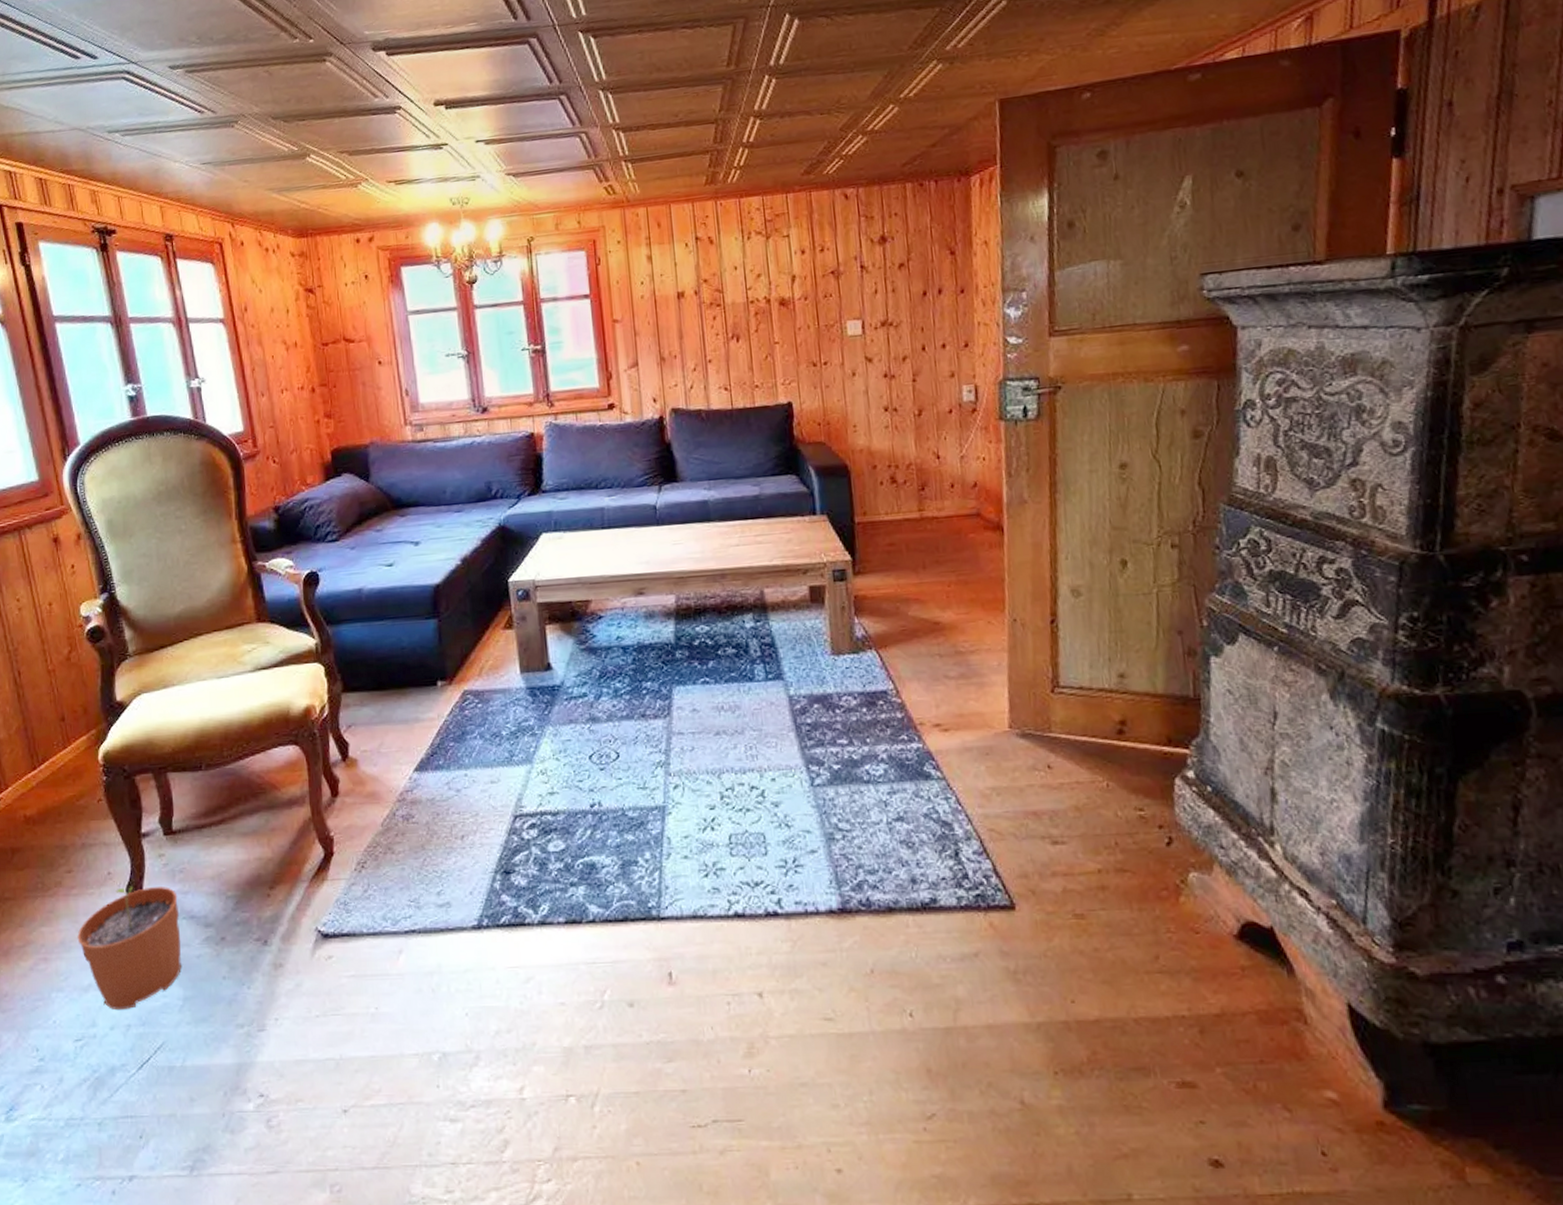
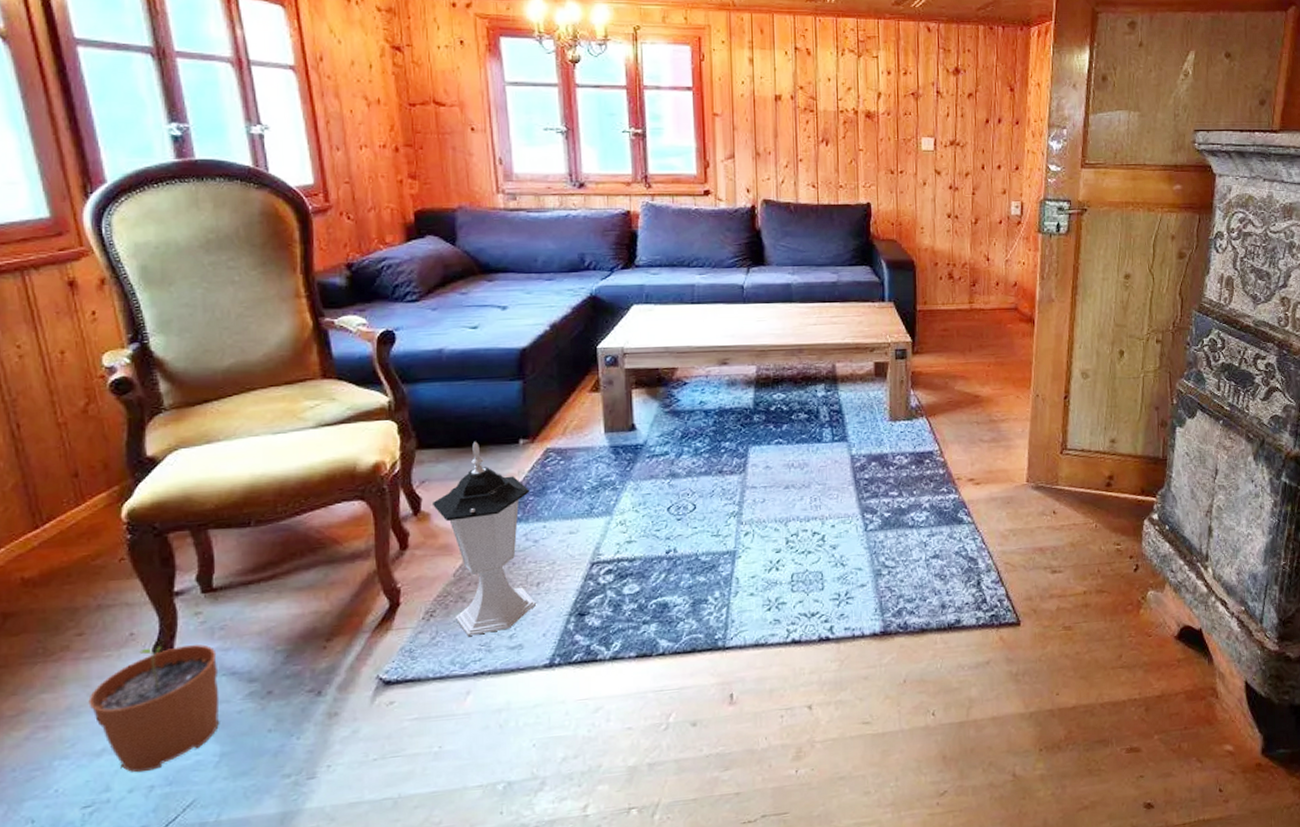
lantern: none [359,683,461,890] -> present [433,441,536,636]

